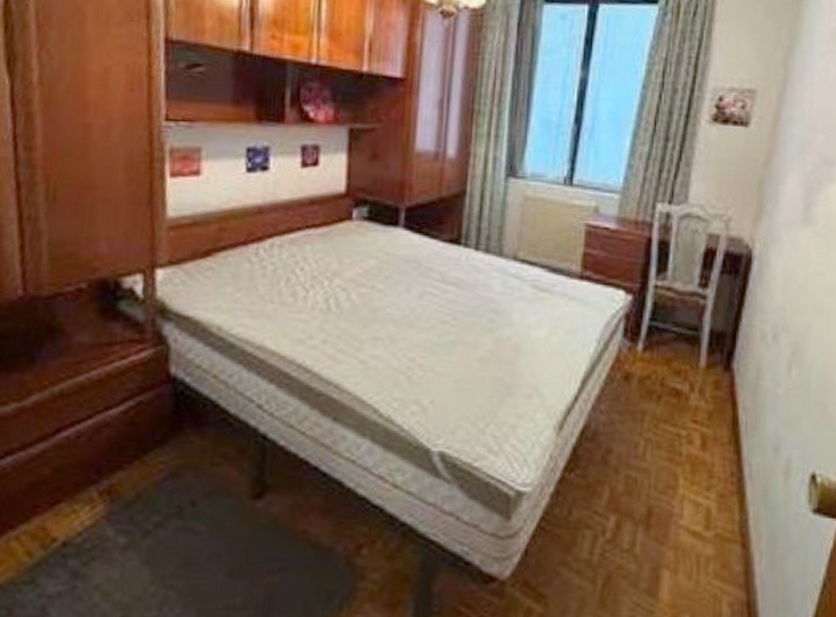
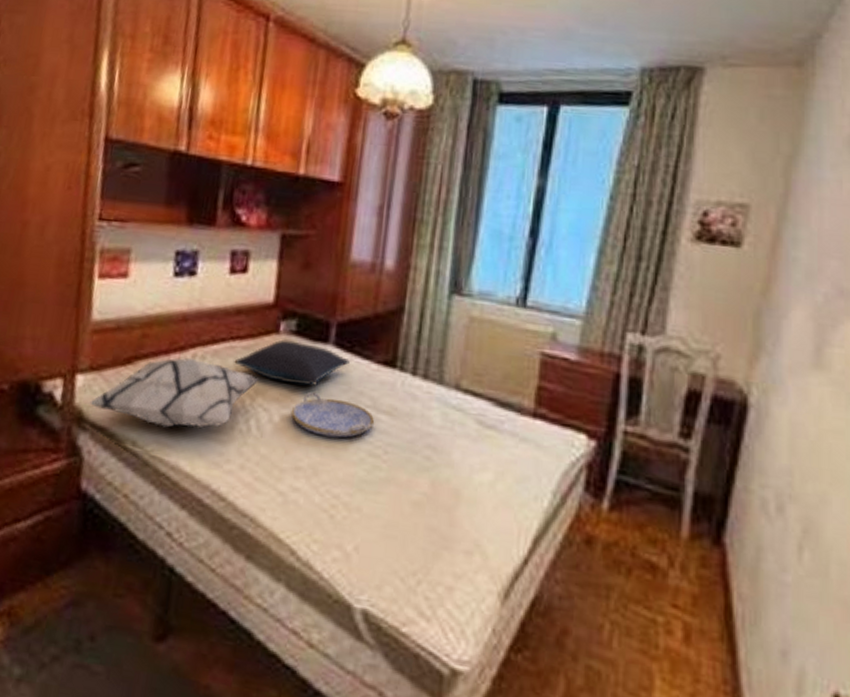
decorative pillow: none [170,248,336,312] -> present [88,358,259,429]
pillow: none [311,225,420,266] -> present [234,339,351,386]
serving tray: none [367,270,443,310] -> present [290,391,374,439]

